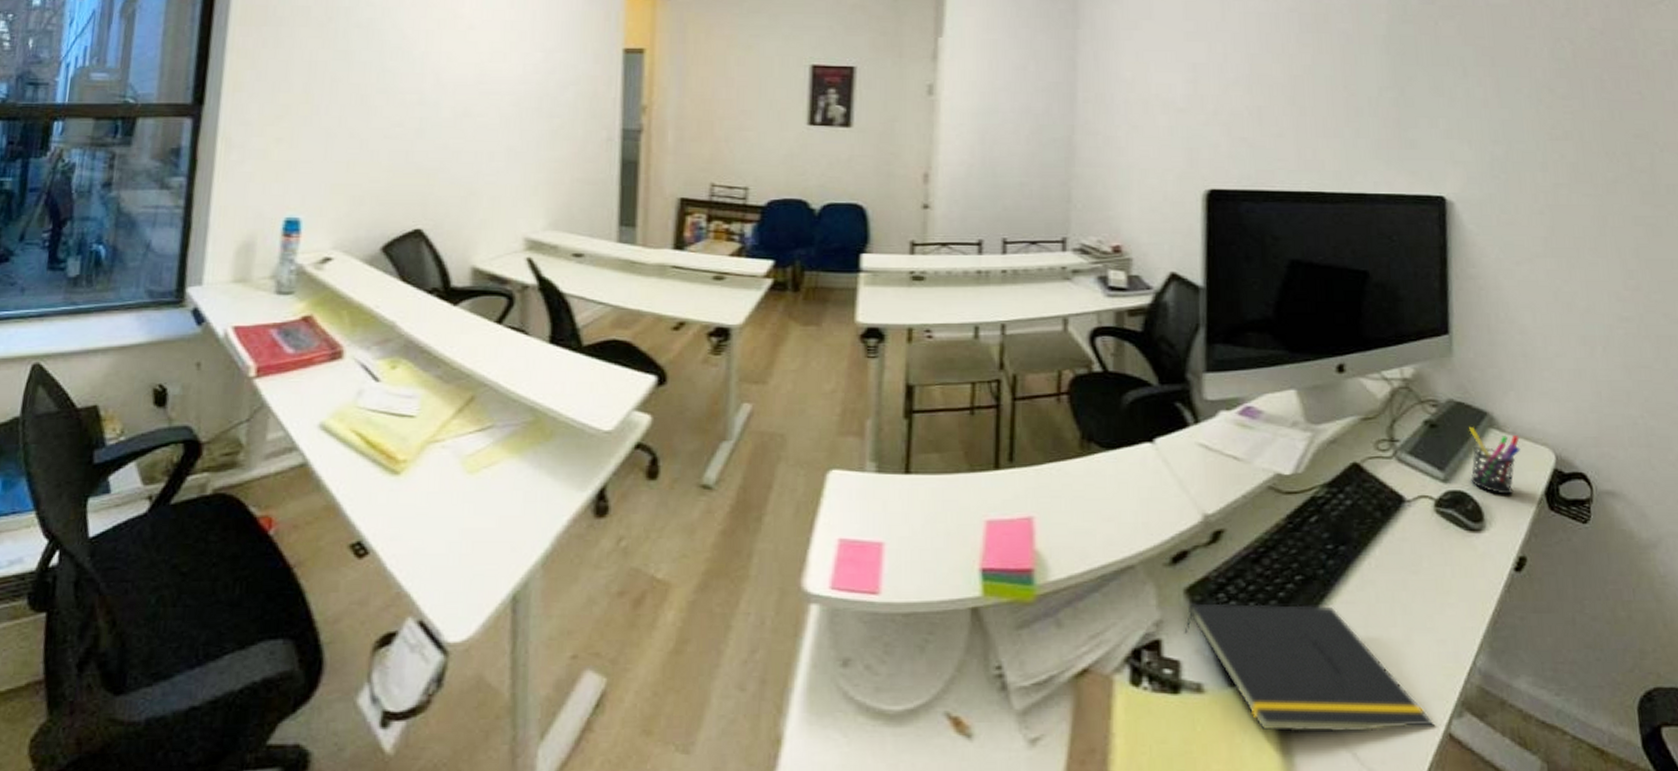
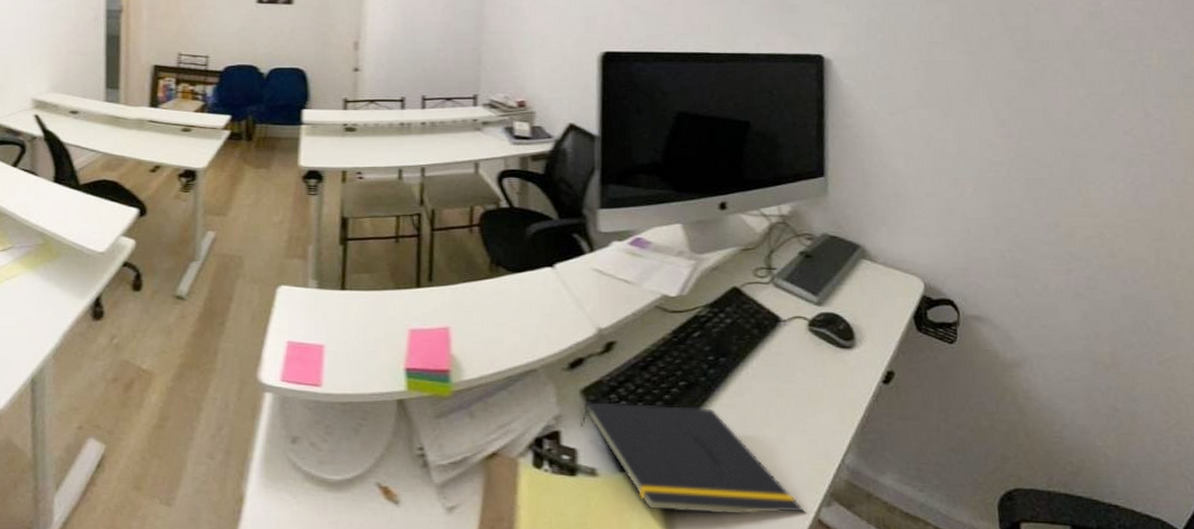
pen holder: present [1469,427,1521,495] -> none [842,258,891,317]

